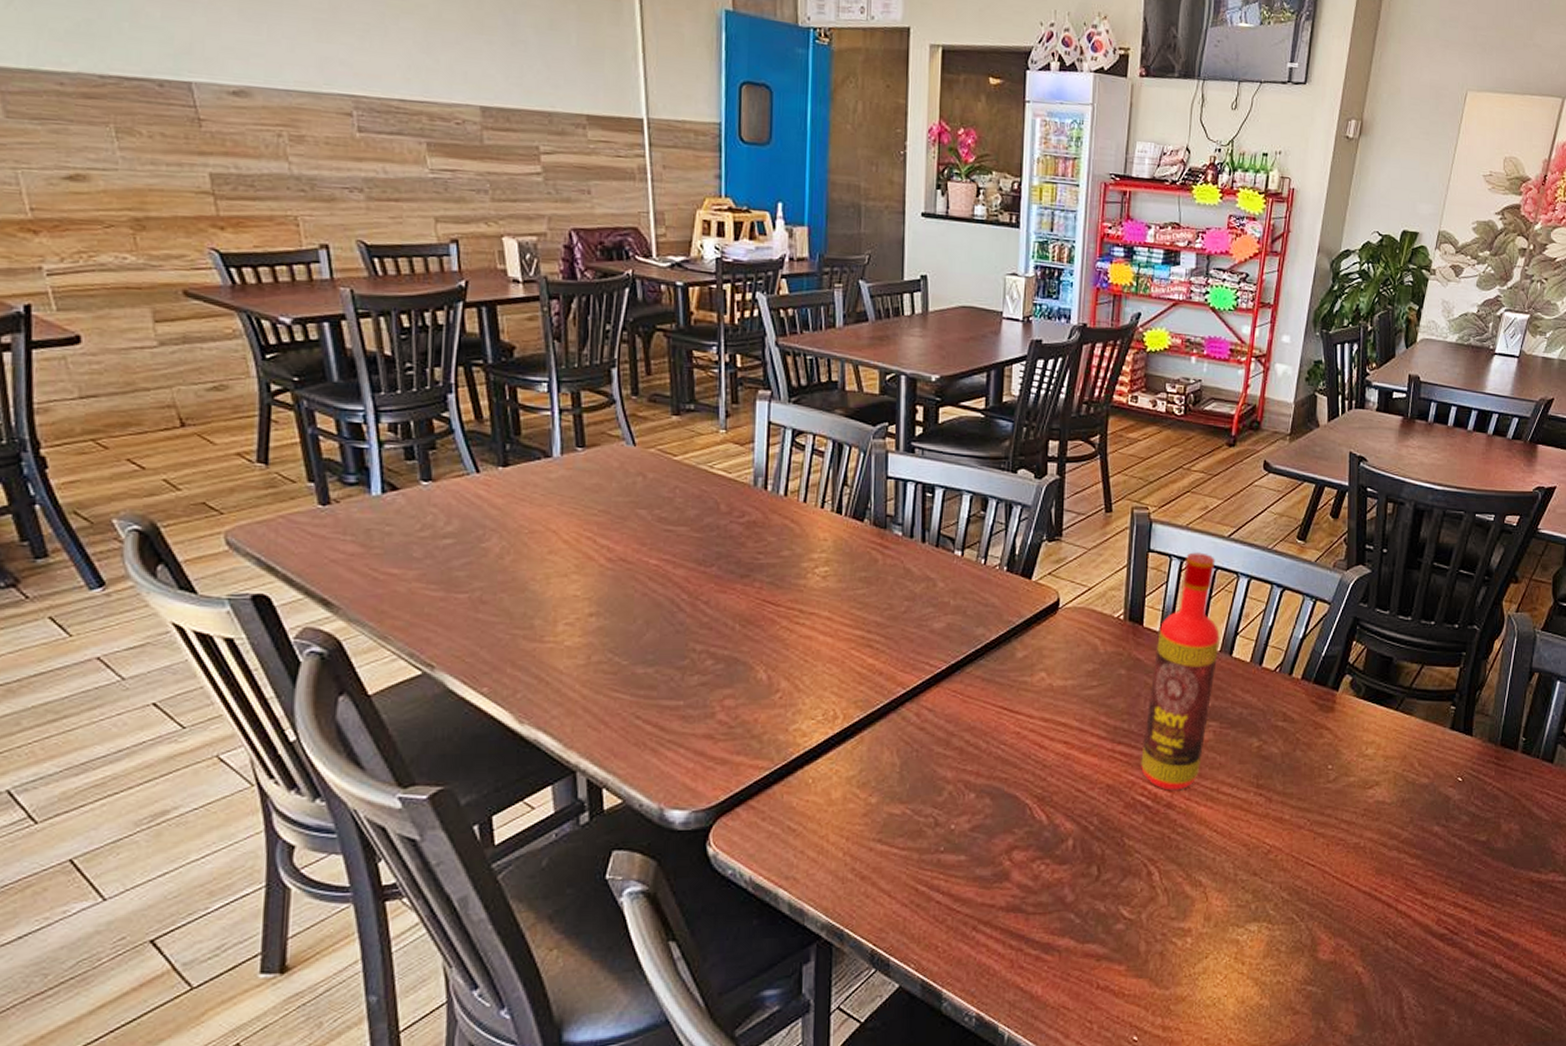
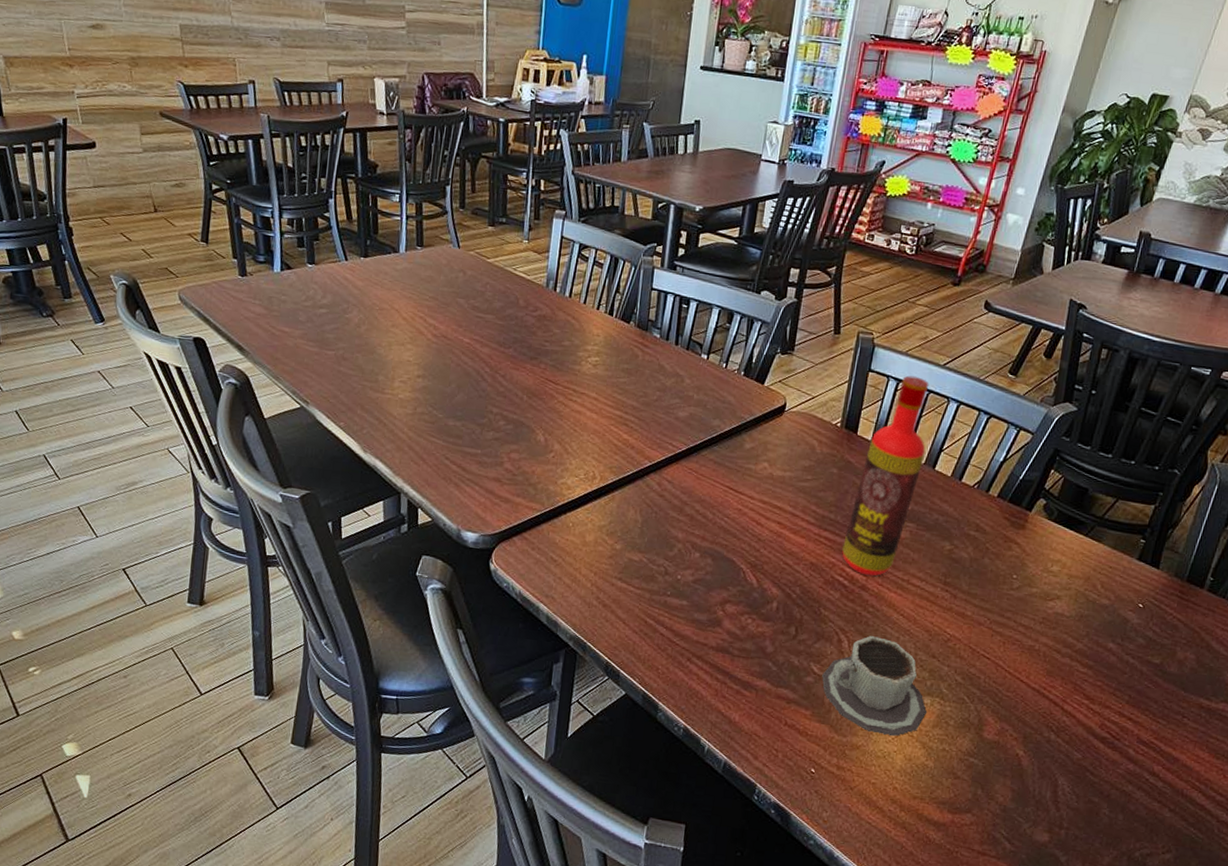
cup: none [1134,861,1256,978] -> present [822,636,927,736]

